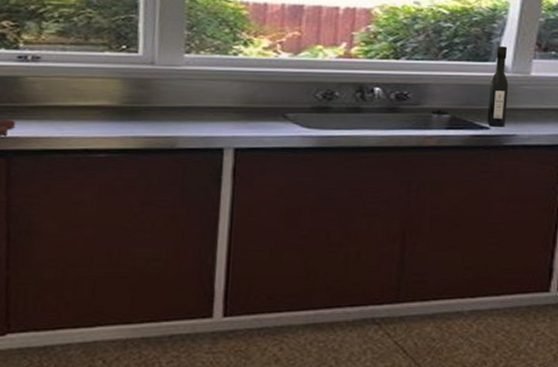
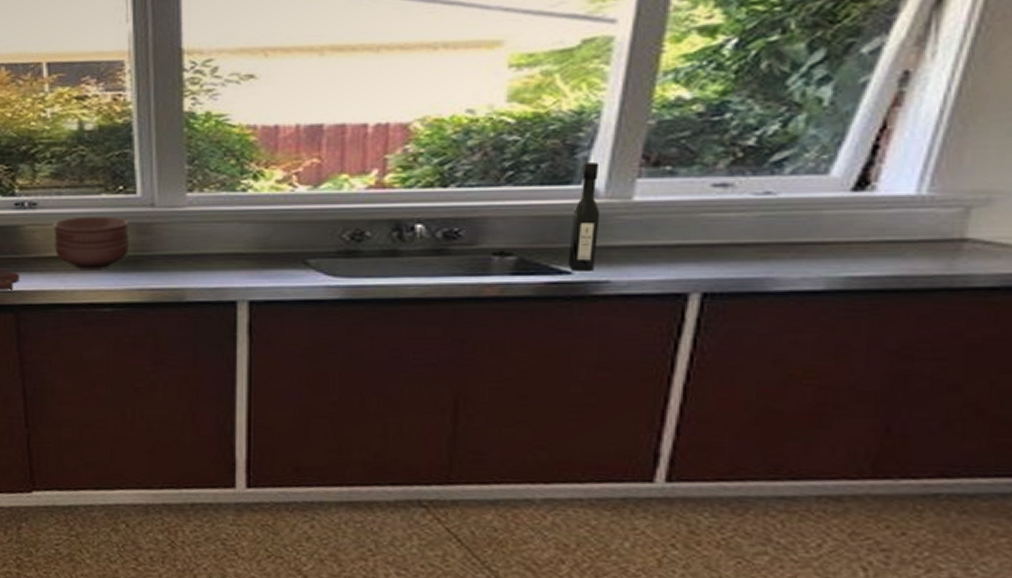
bowl: none [53,70,130,118] -> present [52,216,130,269]

